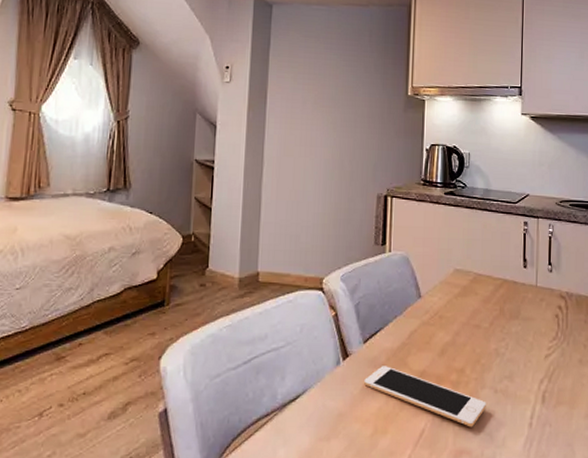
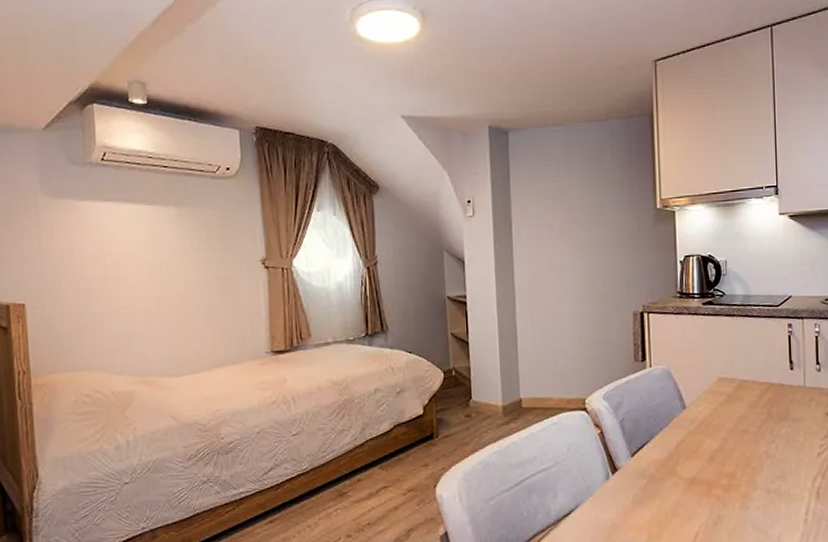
cell phone: present [363,366,486,427] -> none [634,476,759,528]

